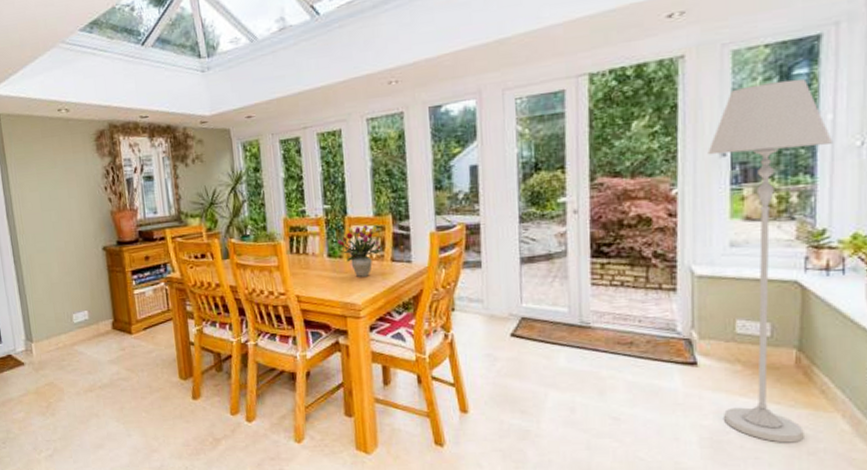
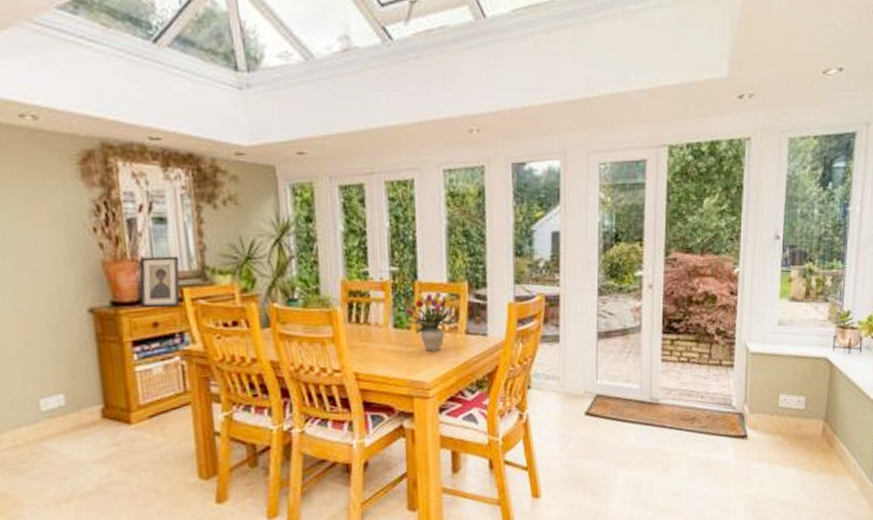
picture frame: none [135,204,164,245] -> present [139,256,181,307]
floor lamp: present [708,78,834,443] -> none [765,171,860,507]

